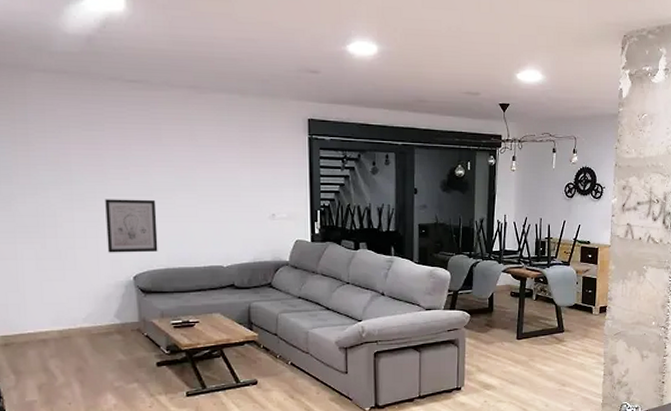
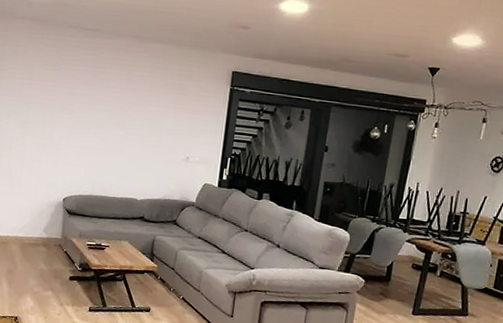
wall art: present [105,199,158,253] -> none [46,129,91,179]

